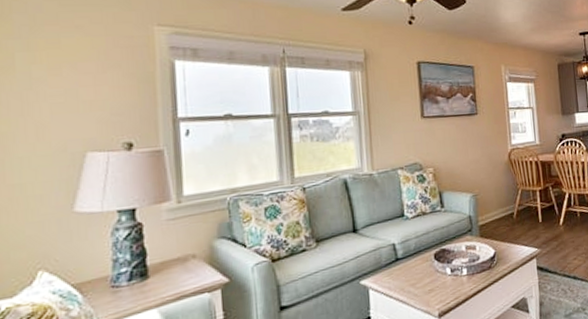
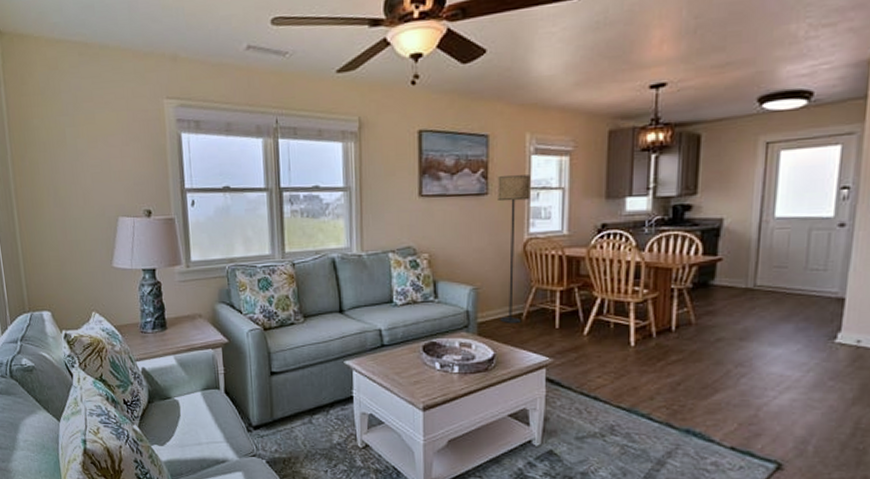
floor lamp: none [483,98,514,223] -> present [498,175,531,323]

